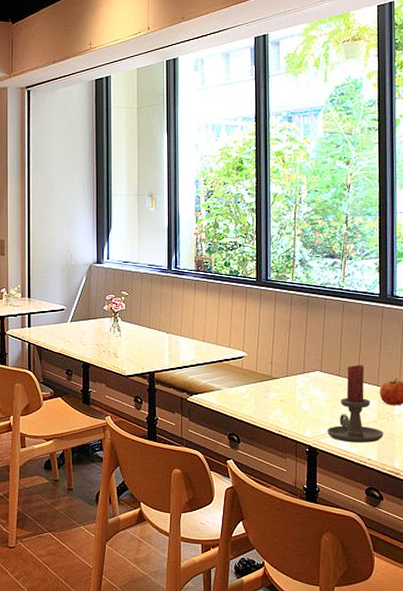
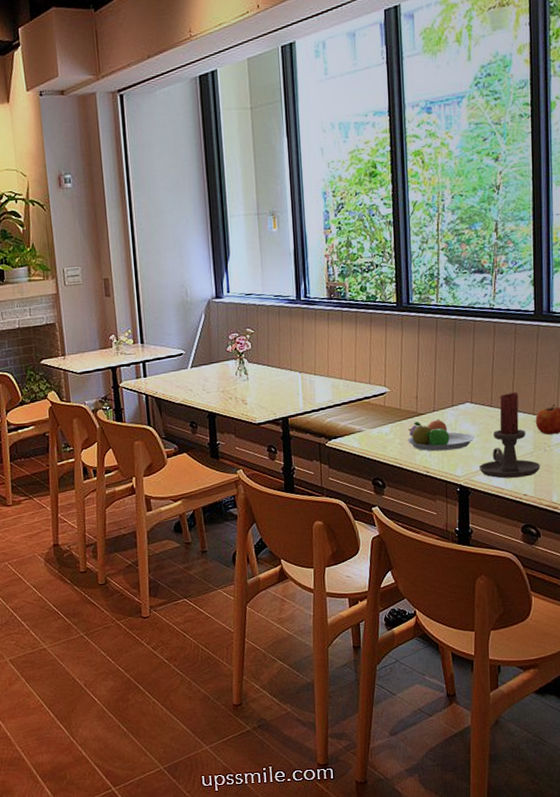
fruit bowl: none [262,384,324,413] -> present [407,419,475,452]

